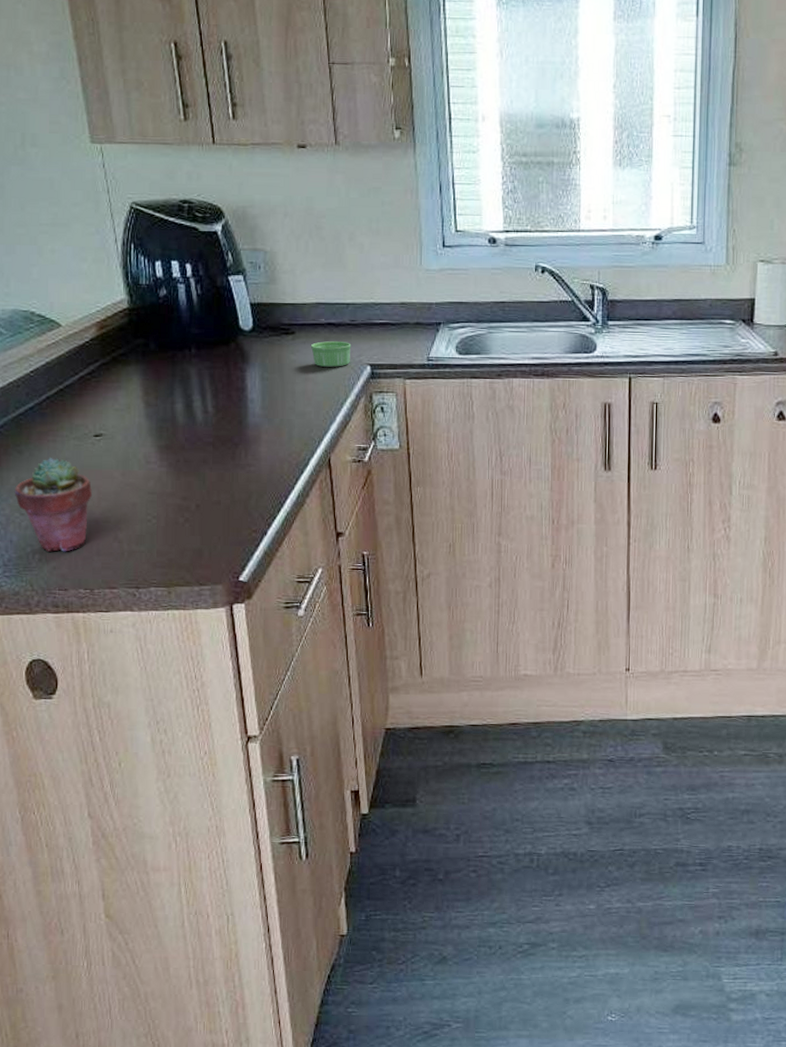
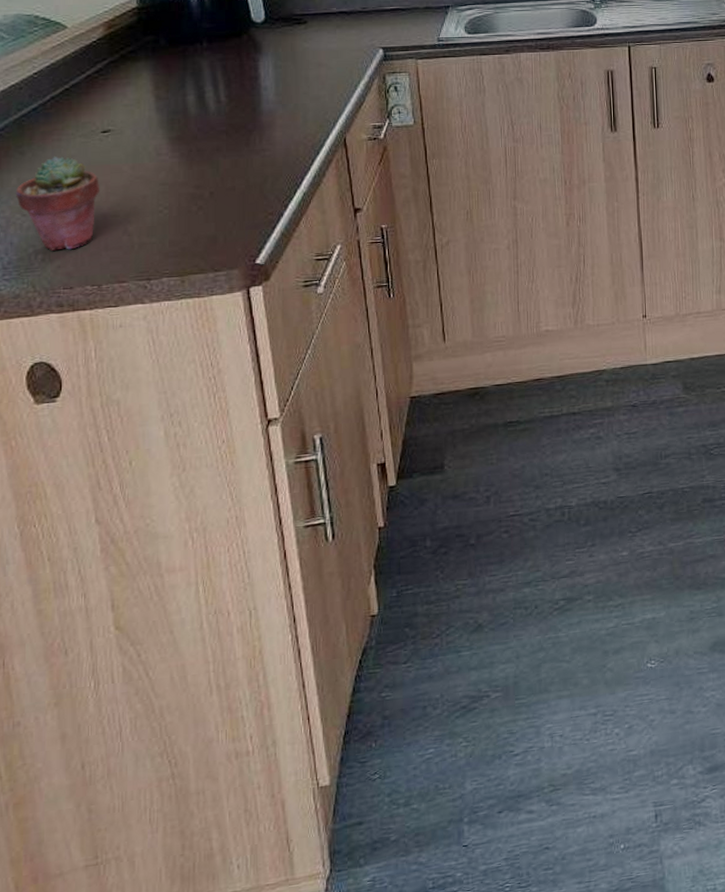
ramekin: present [310,341,352,367] -> none [323,28,364,52]

